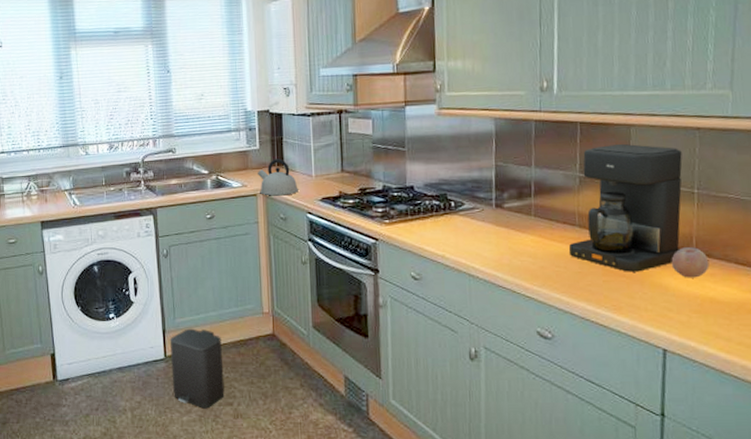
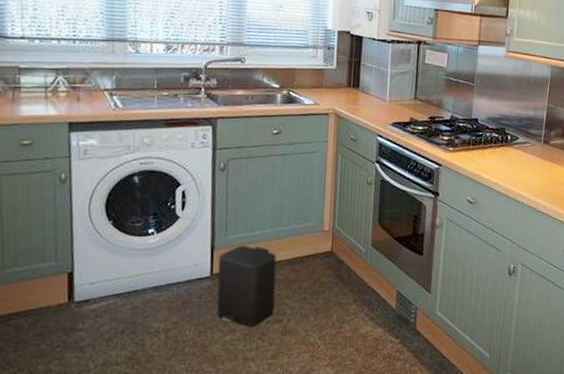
kettle: present [258,159,298,196] -> none [332,80,371,117]

